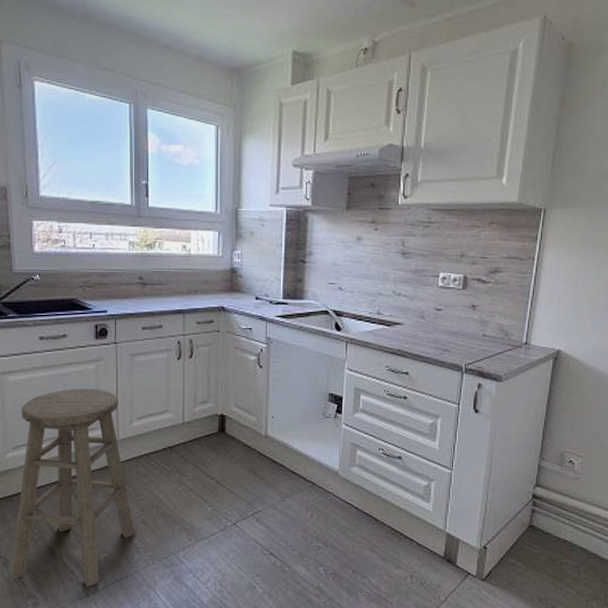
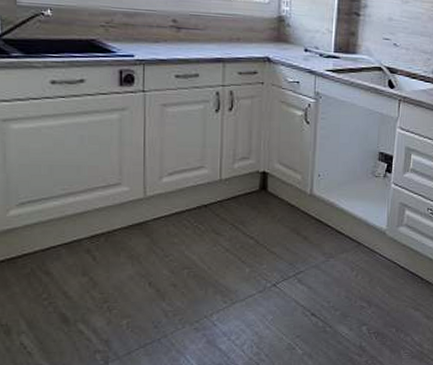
bar stool: present [10,389,135,587] -> none [12,140,163,355]

